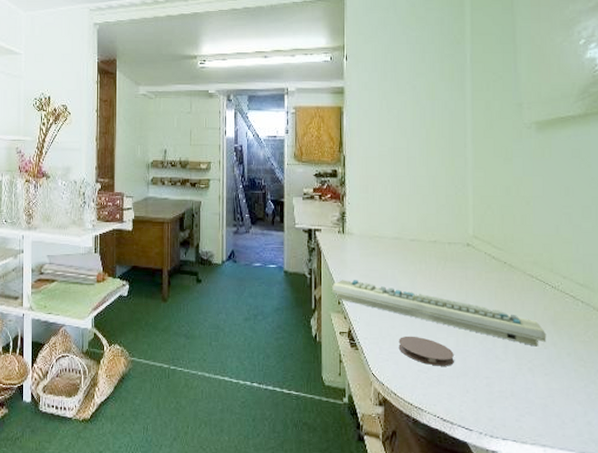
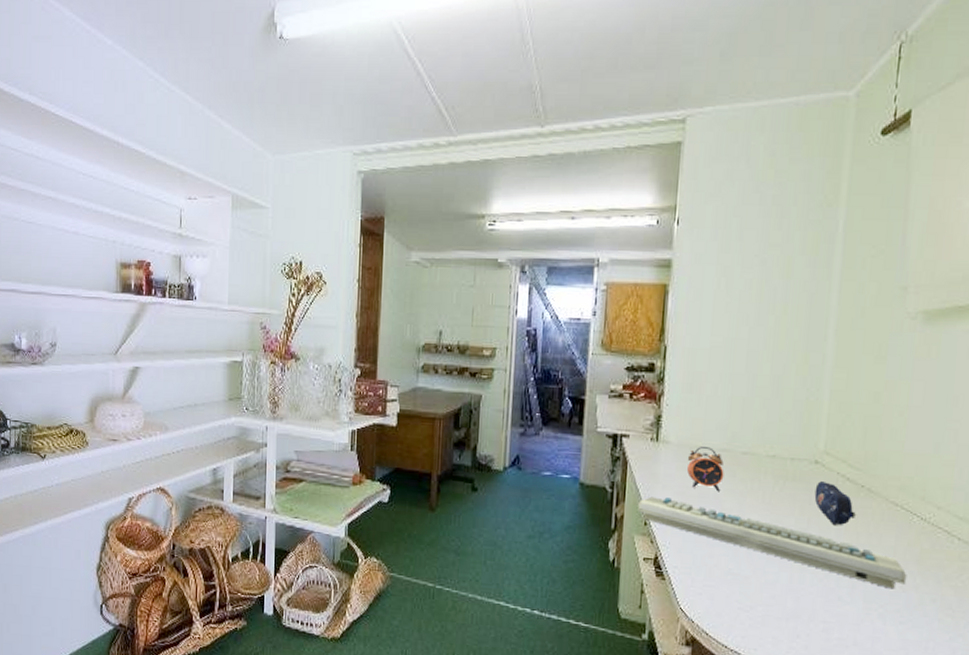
alarm clock: none [368,236,398,273] -> present [687,447,724,492]
coaster: present [398,336,454,366] -> none [715,567,785,606]
pencil case: none [469,260,502,295] -> present [814,481,856,525]

